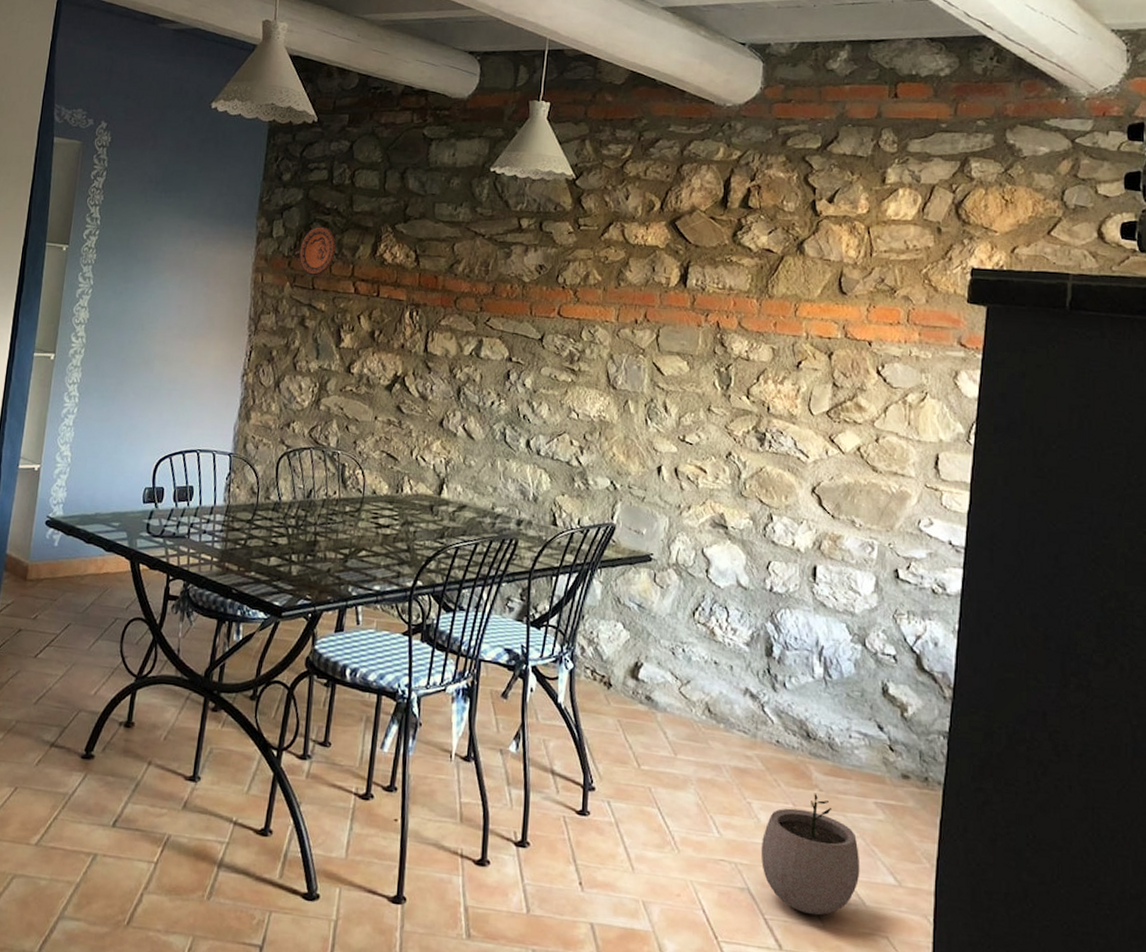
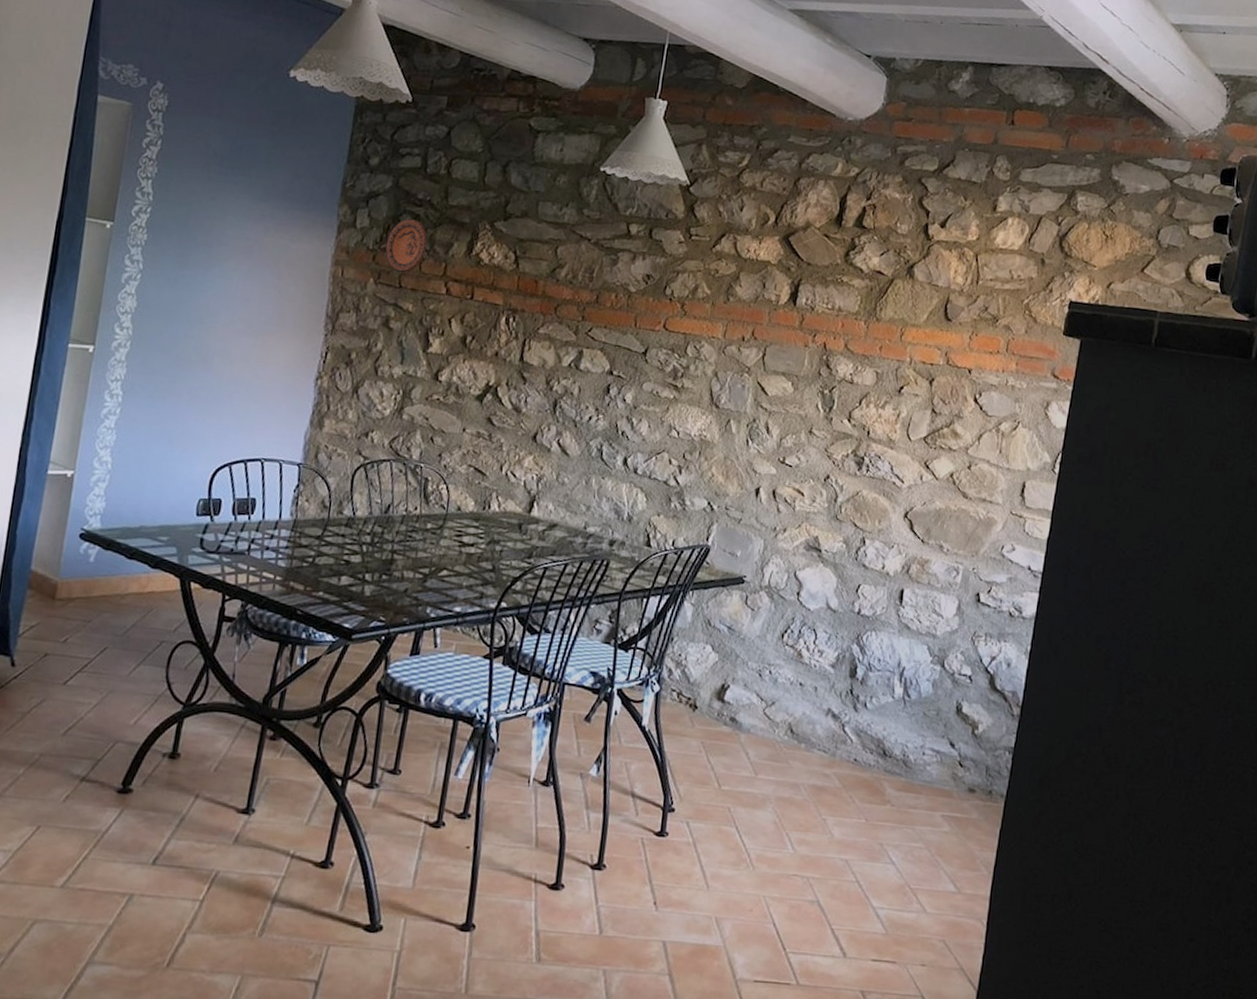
plant pot: present [760,792,860,916] -> none [832,808,924,924]

